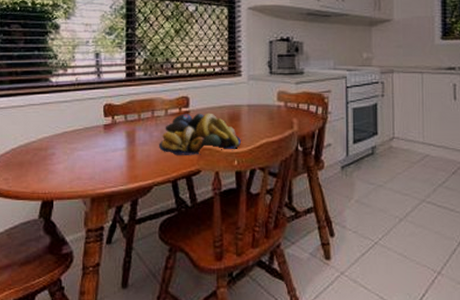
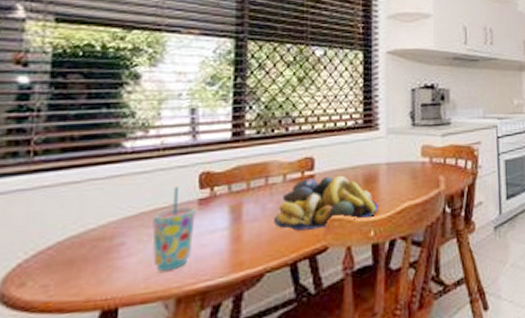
cup: none [73,114,102,177] -> present [152,186,196,272]

